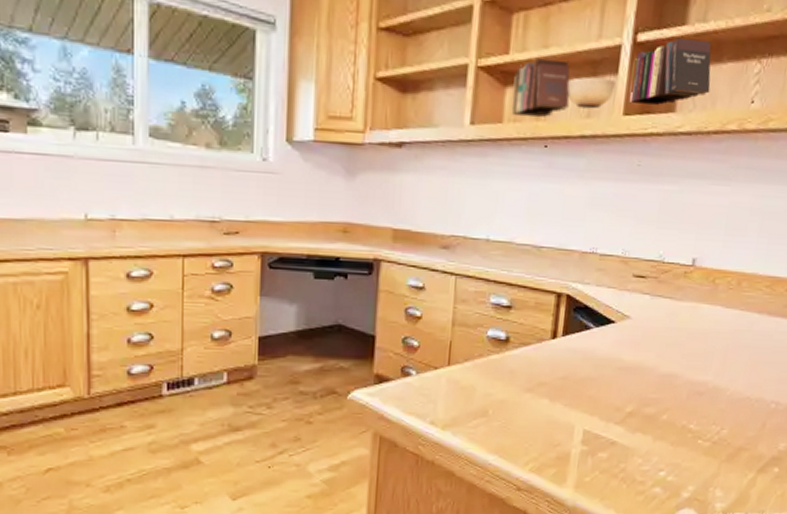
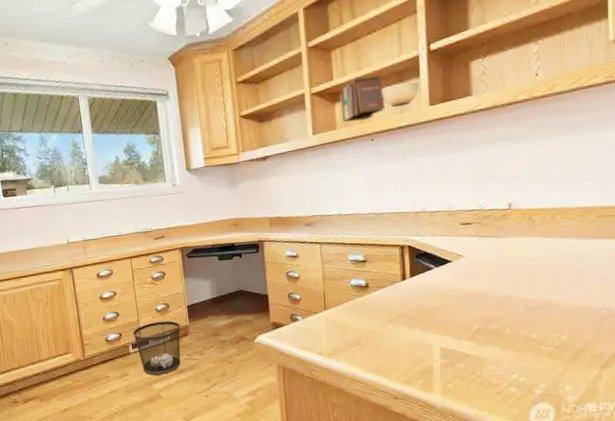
waste bin: none [171,354,244,431] -> present [132,320,181,375]
books: present [628,38,712,105] -> none [430,38,498,95]

